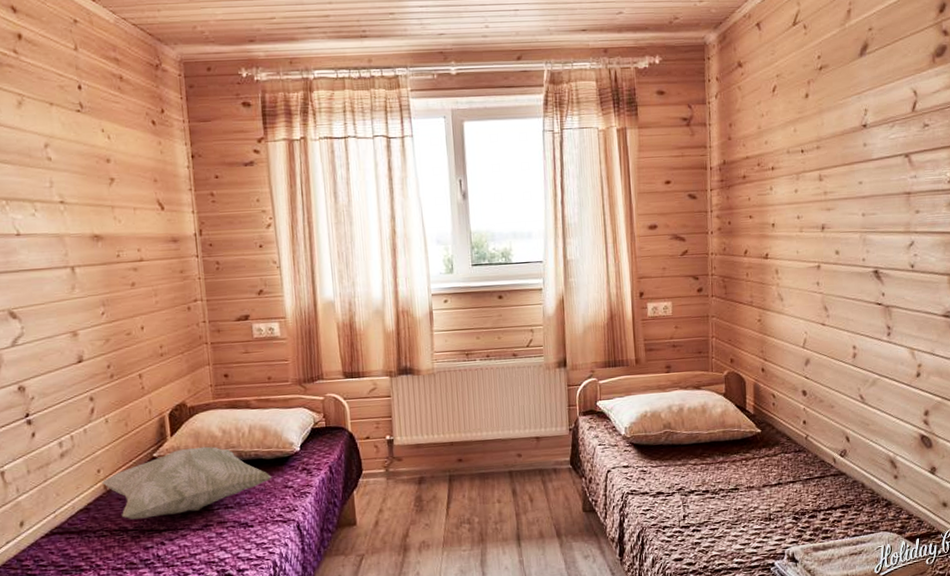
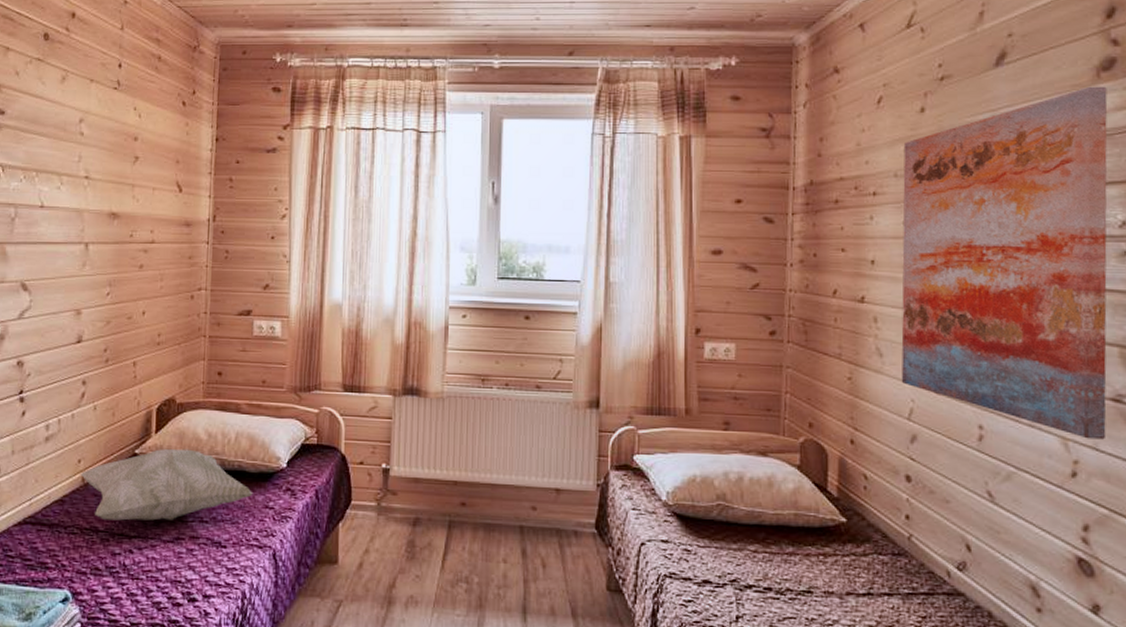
wall art: none [793,69,940,347] -> present [901,86,1108,440]

